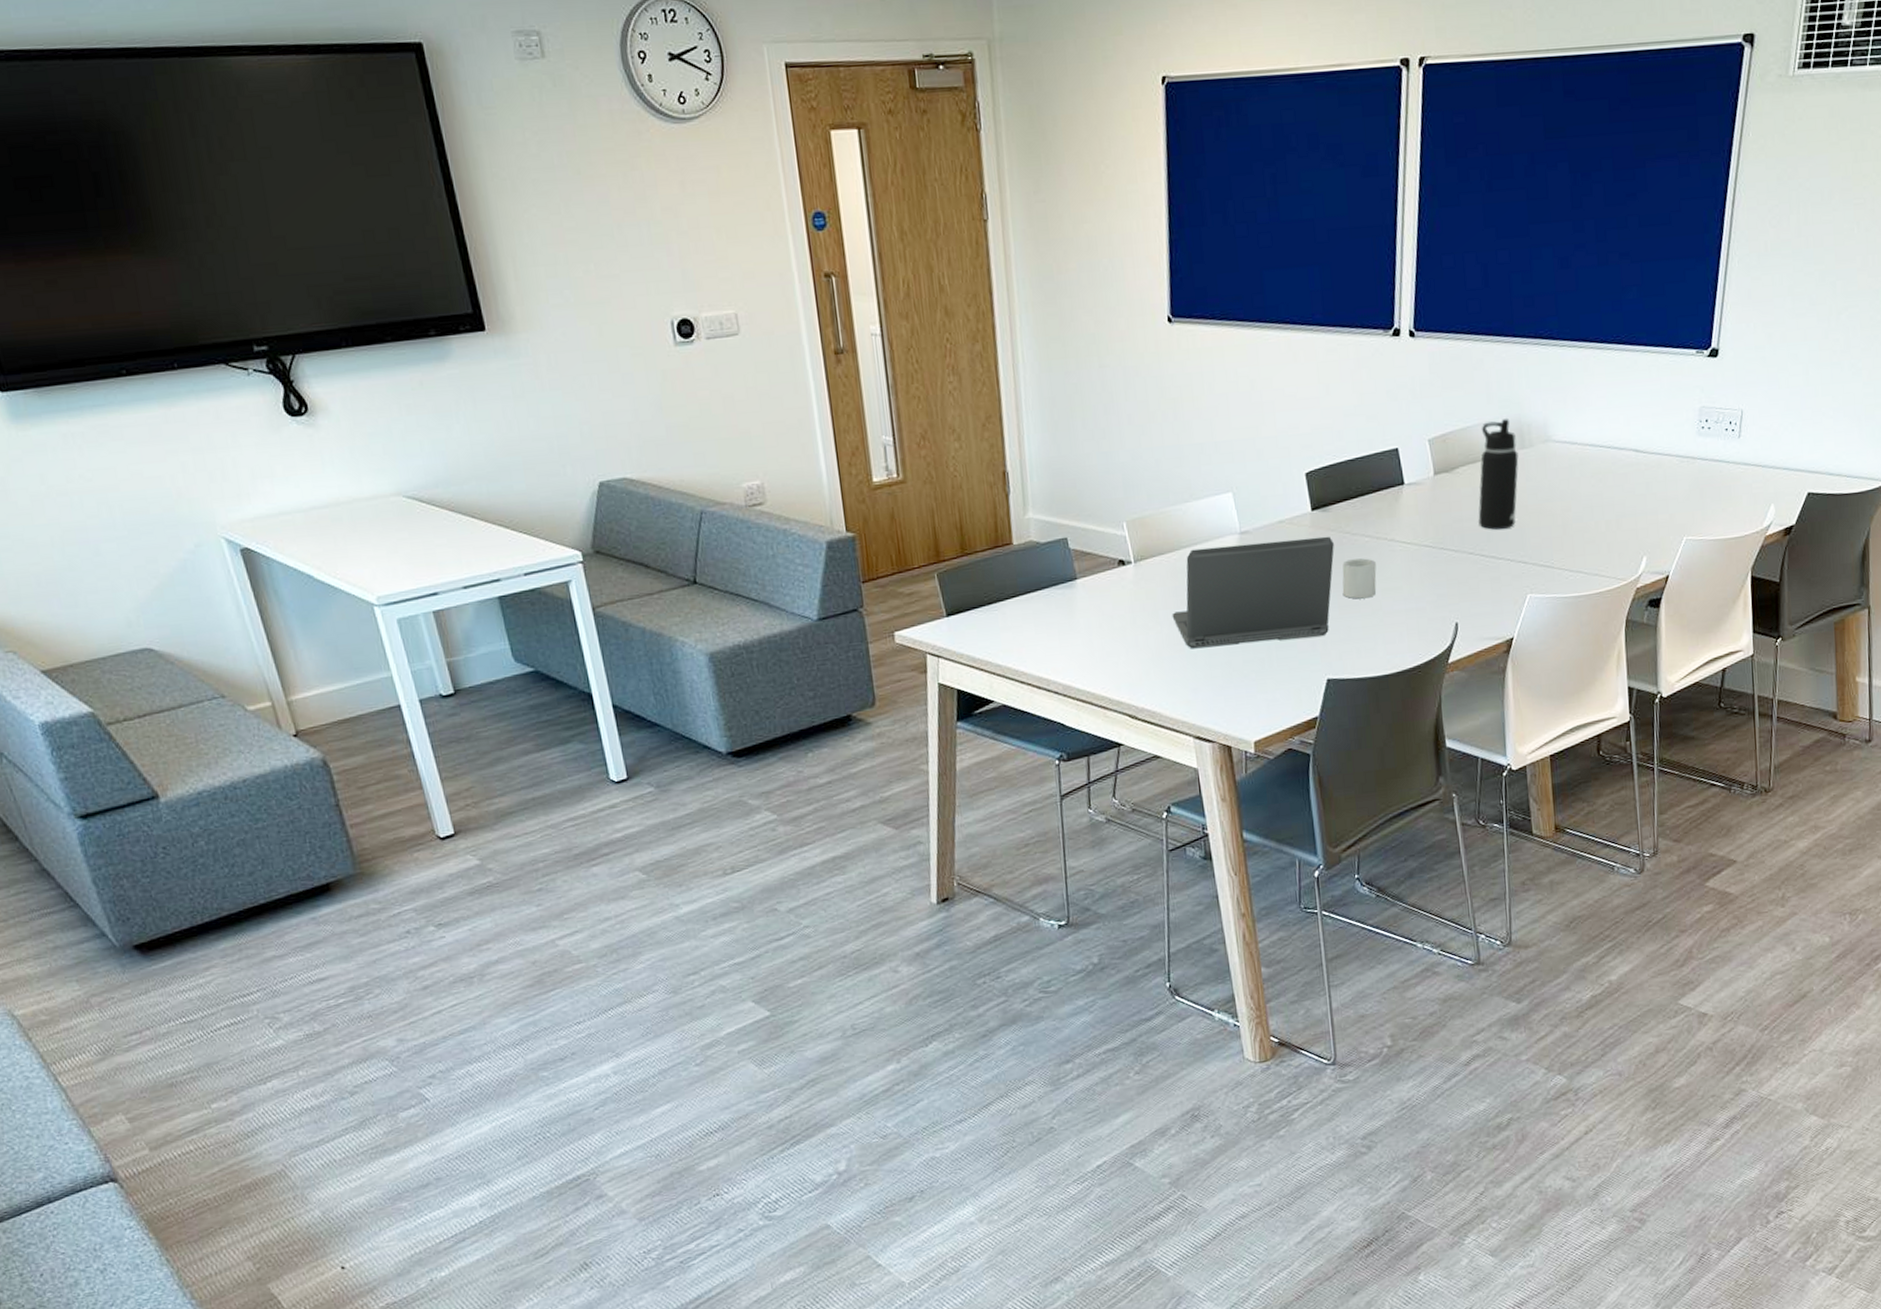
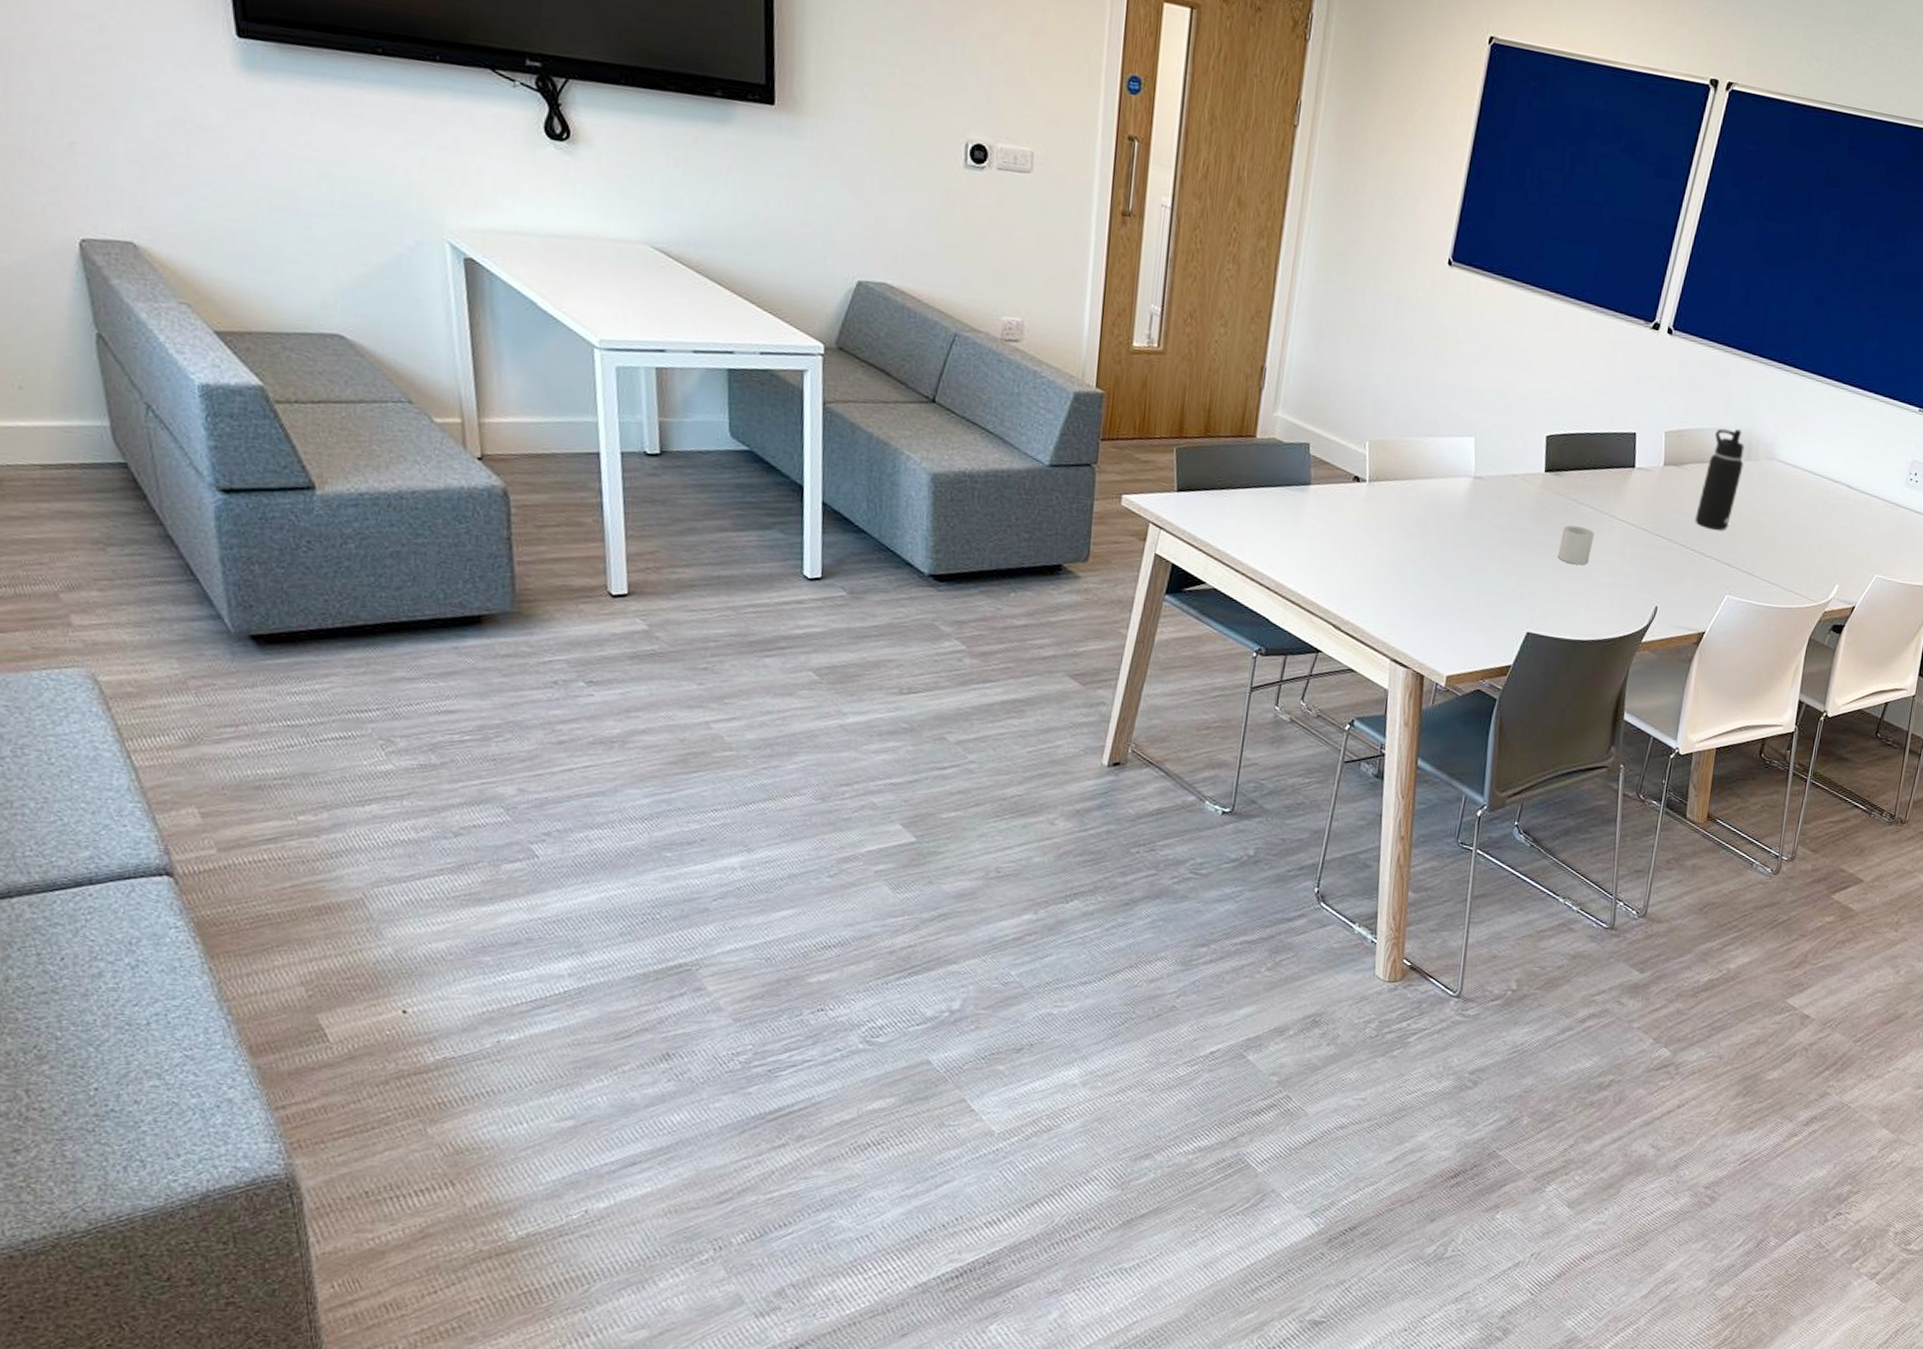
laptop computer: present [1172,536,1334,649] -> none [1393,482,1559,591]

